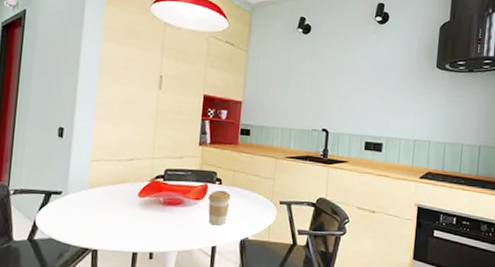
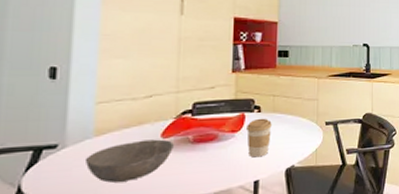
bowl: none [80,196,148,230] -> present [84,139,174,183]

